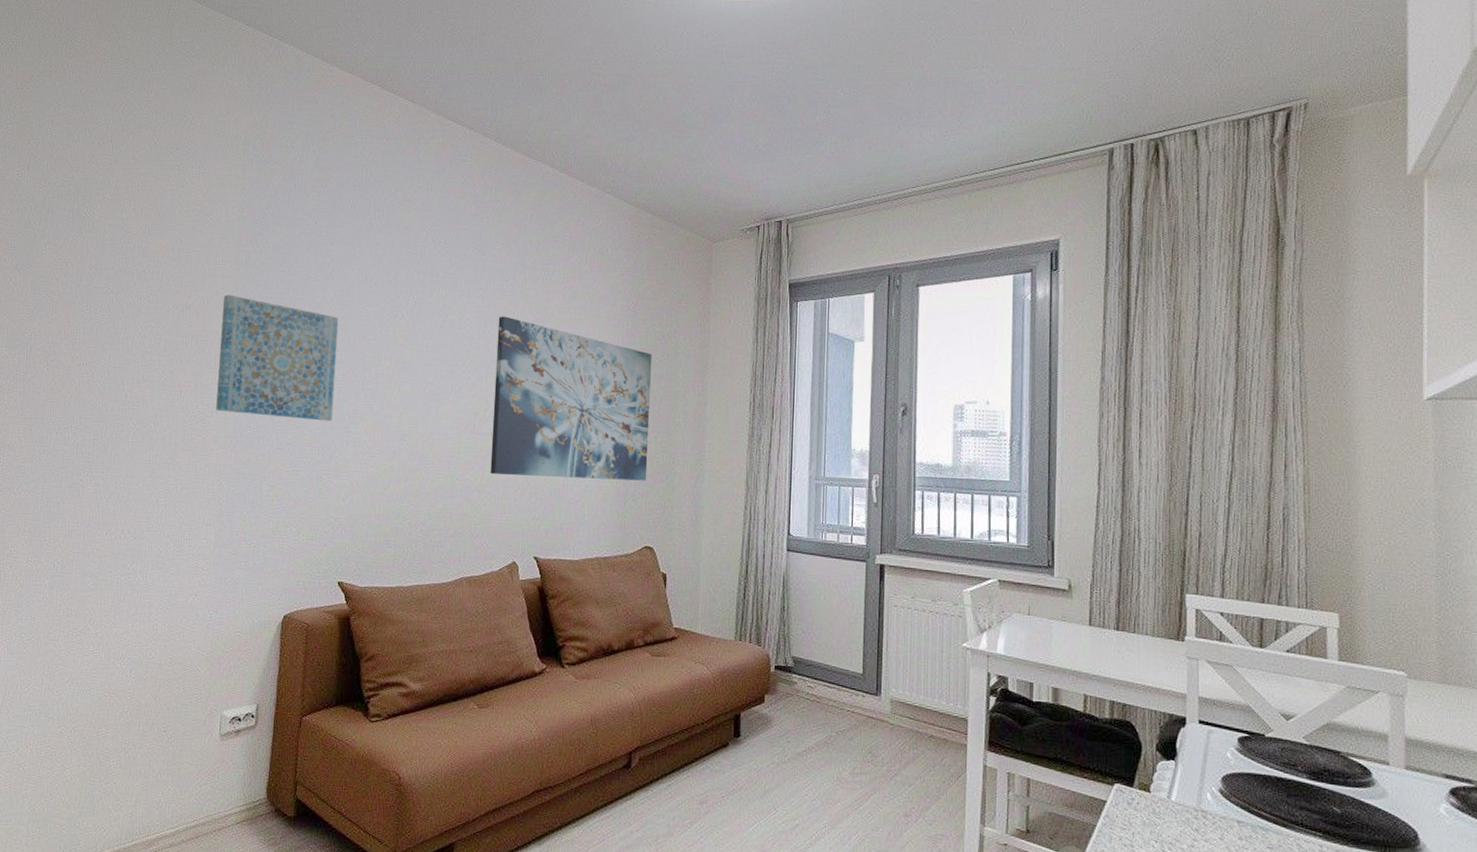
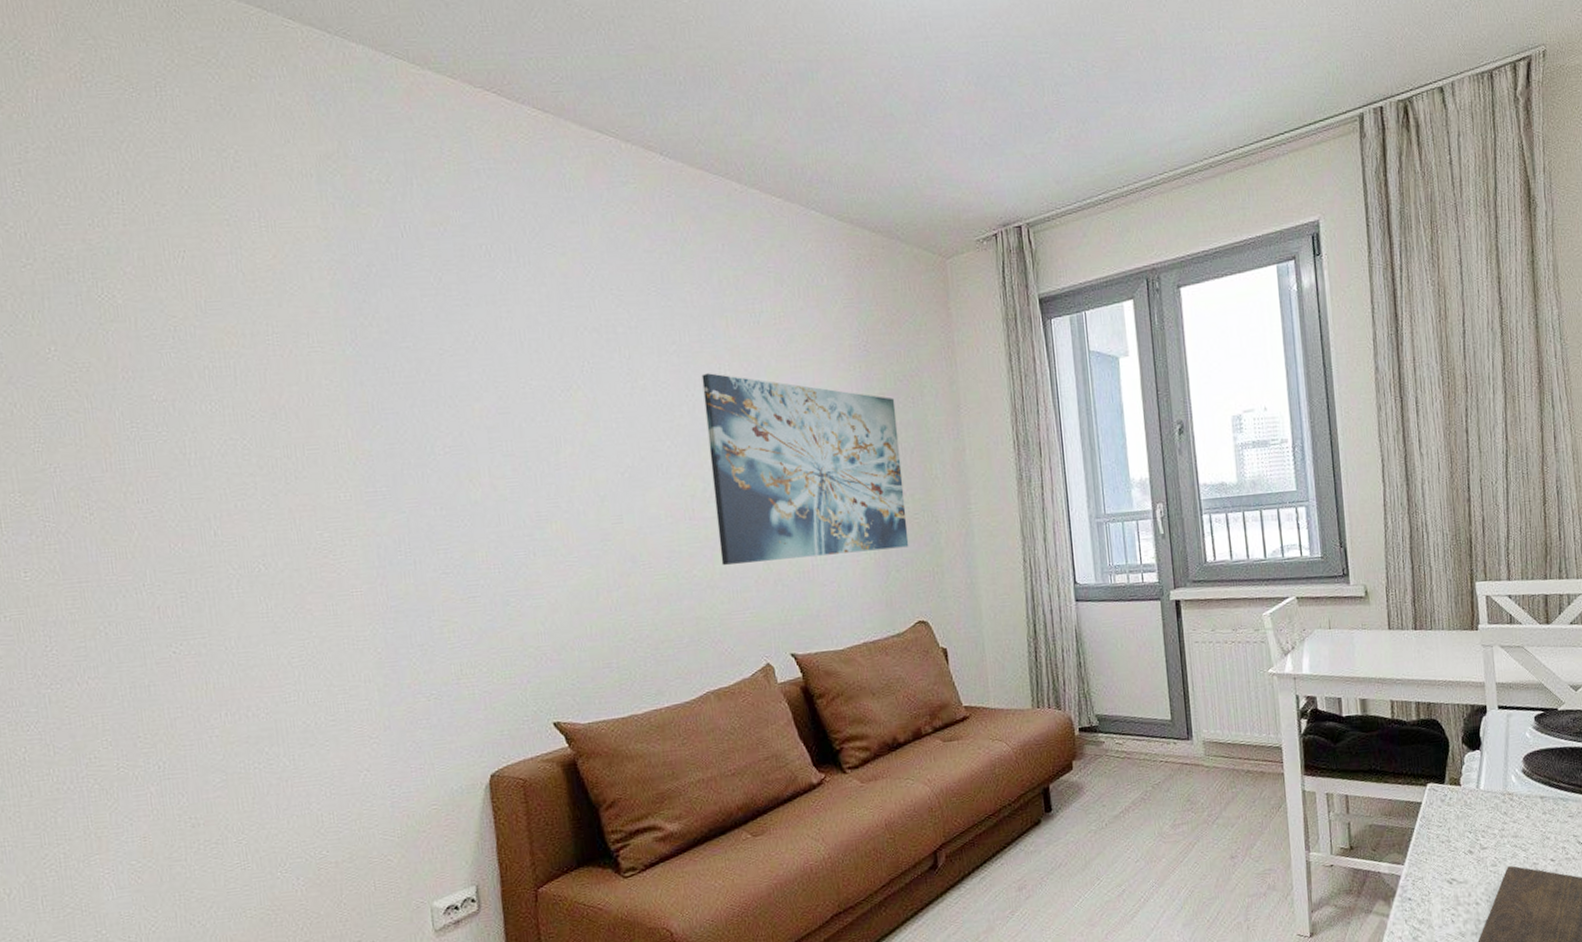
wall art: present [216,294,339,421] -> none [329,385,510,538]

